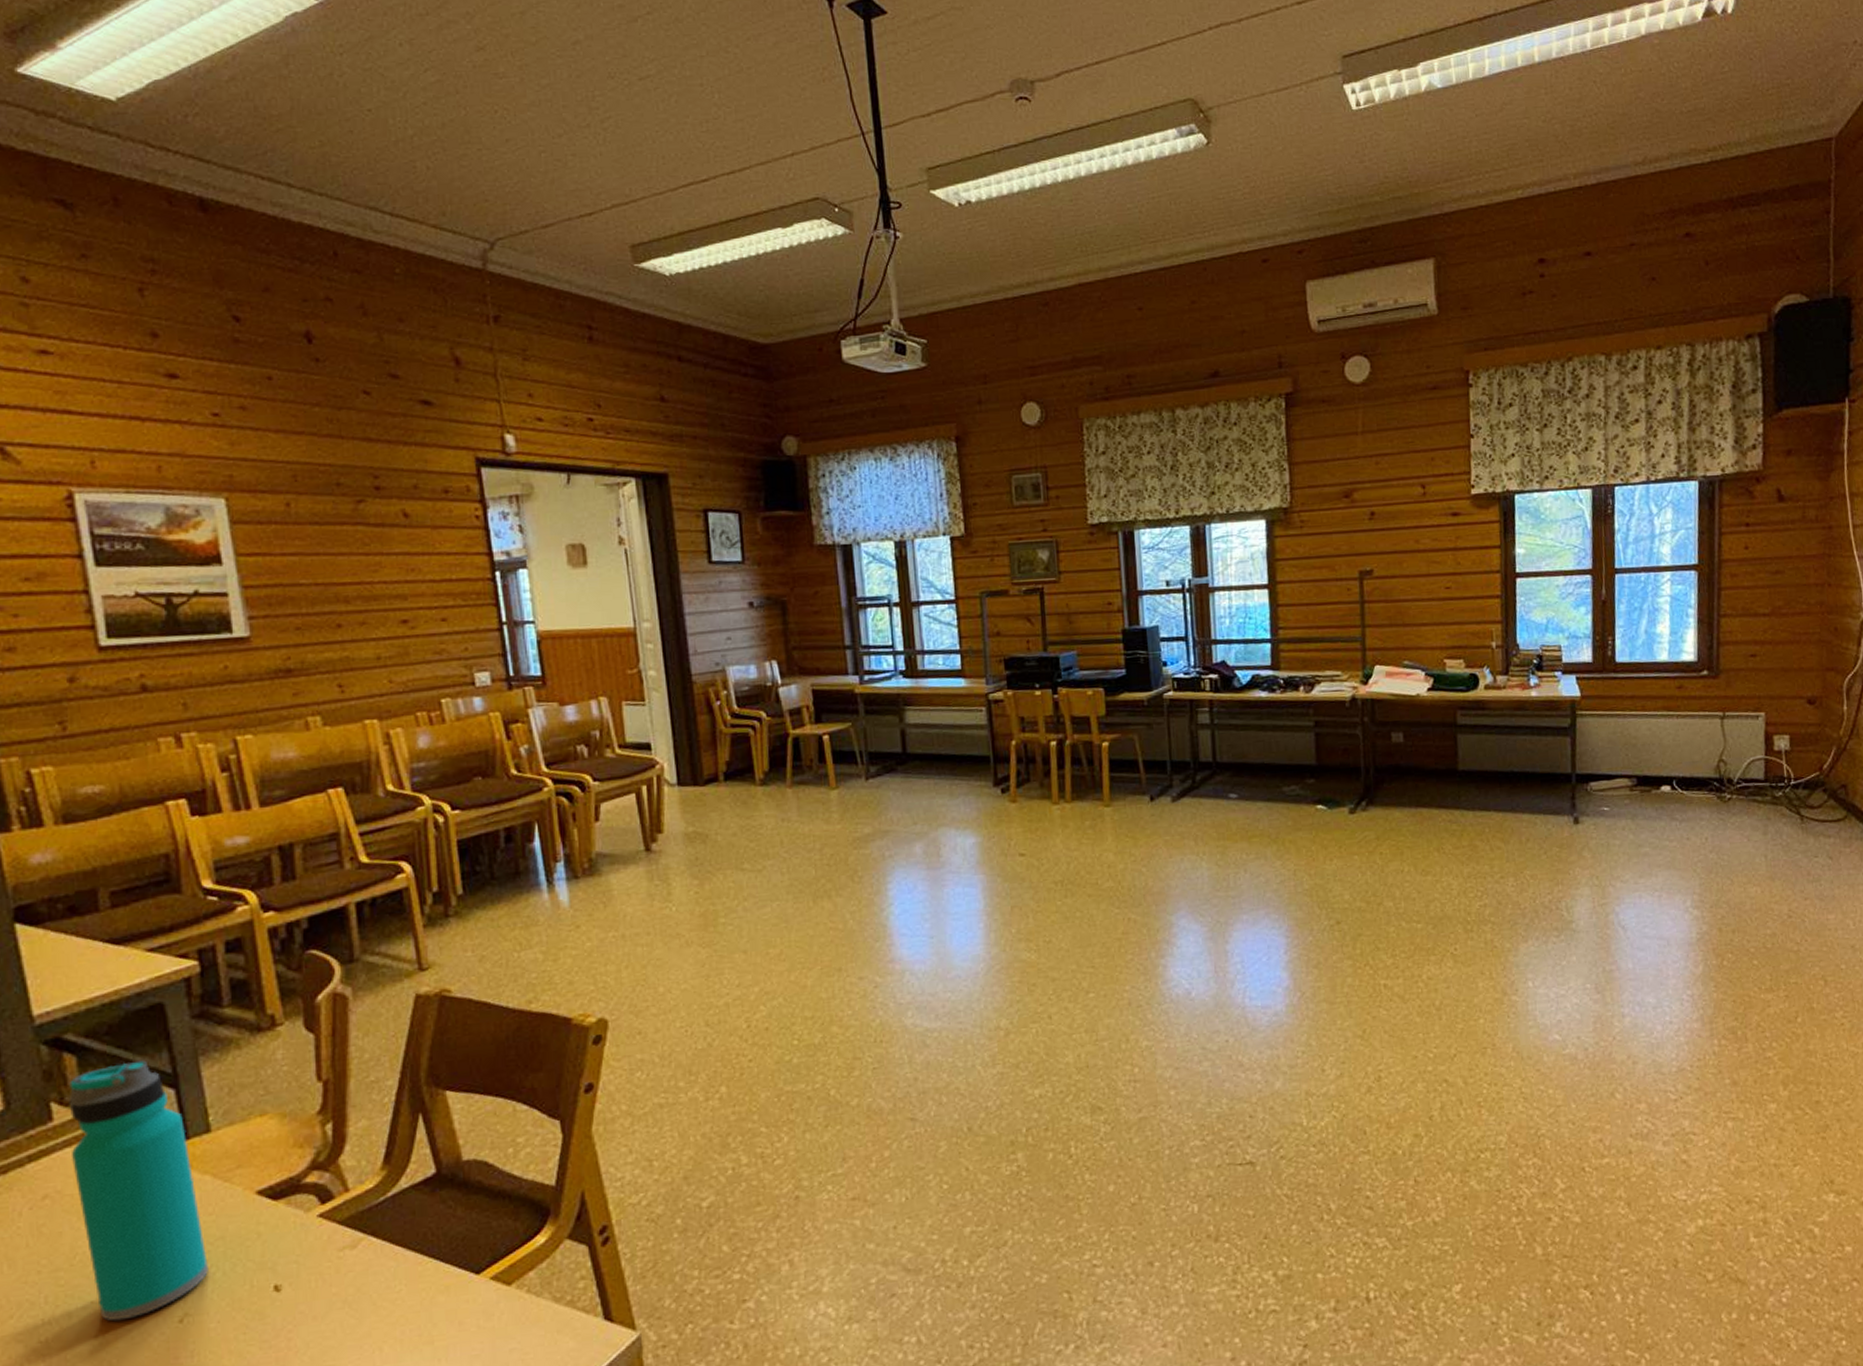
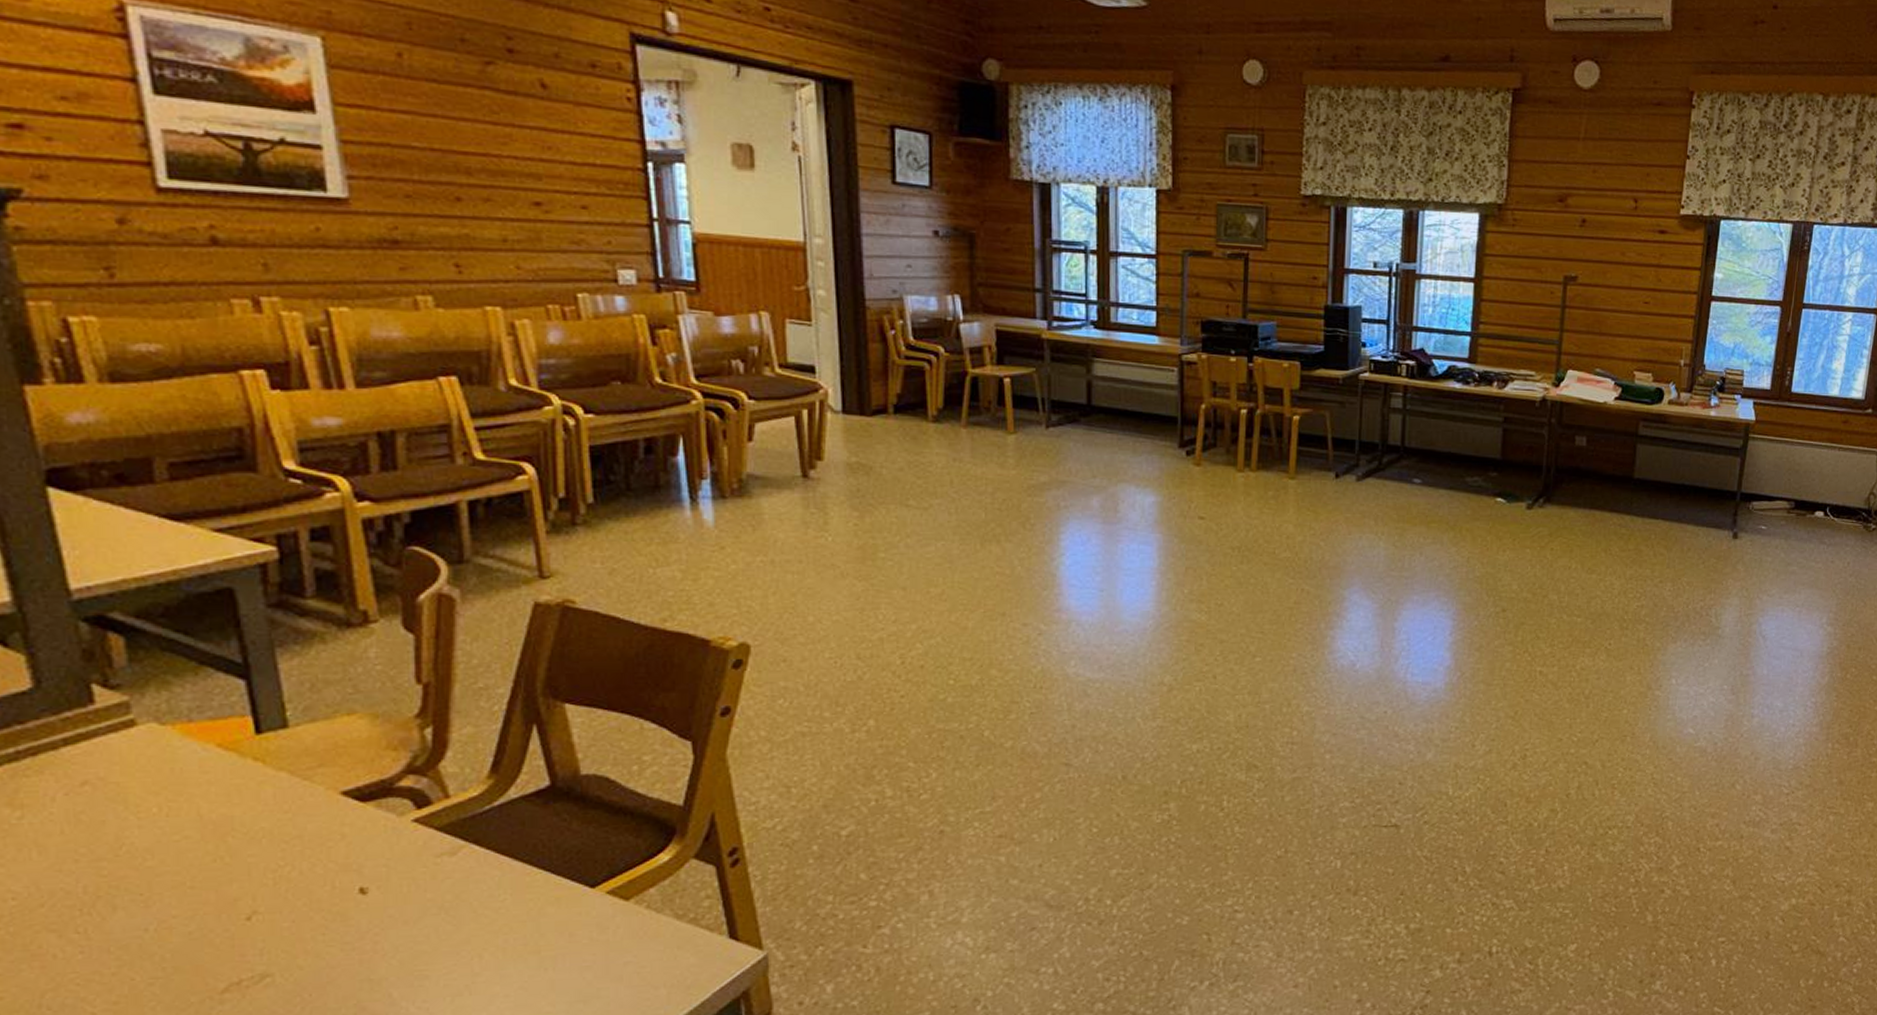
water bottle: present [68,1060,208,1321] -> none [114,647,282,916]

